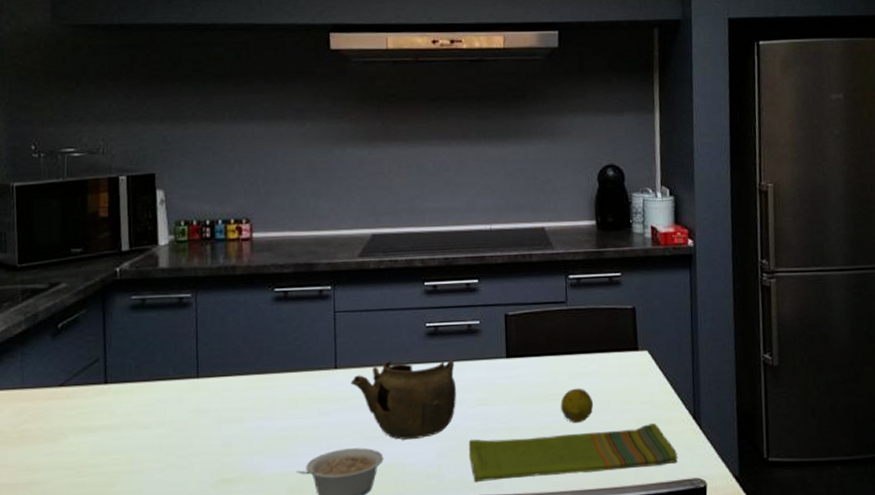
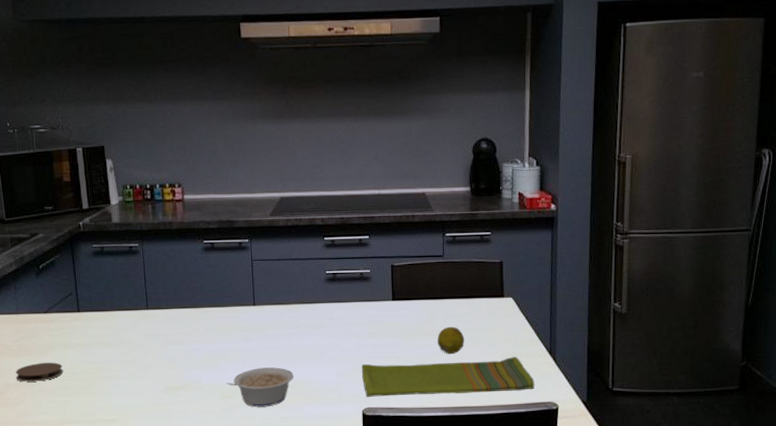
coaster: none [11,453,78,481] -> present [15,362,63,382]
teapot: present [351,360,456,440] -> none [266,301,351,362]

